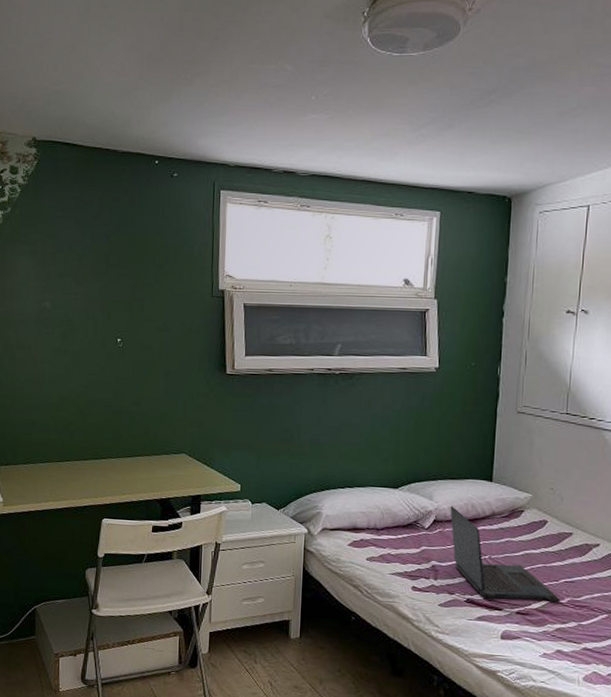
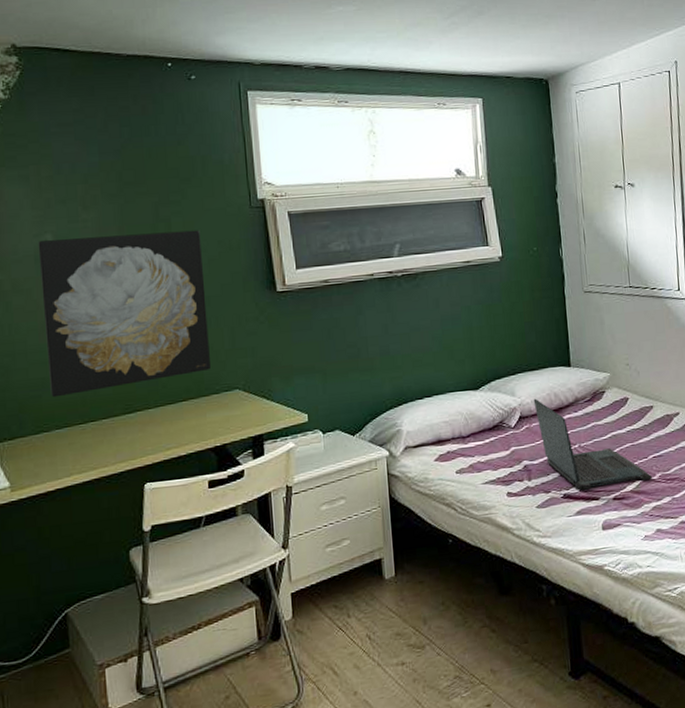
wall art: none [38,307,167,437] -> present [38,230,211,398]

